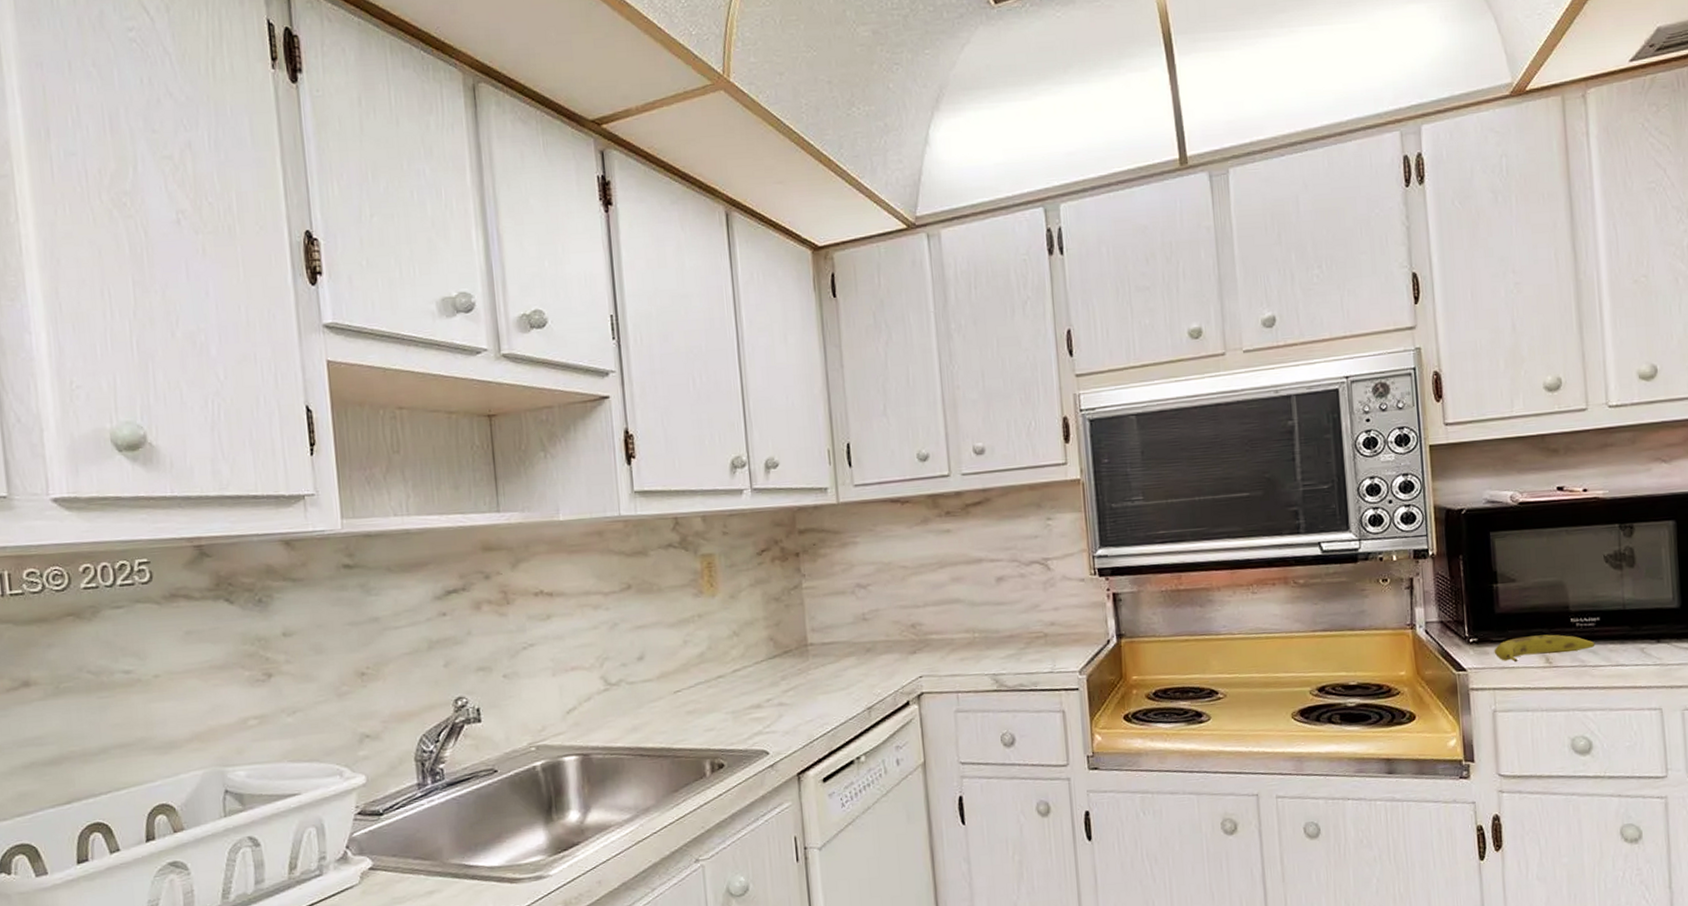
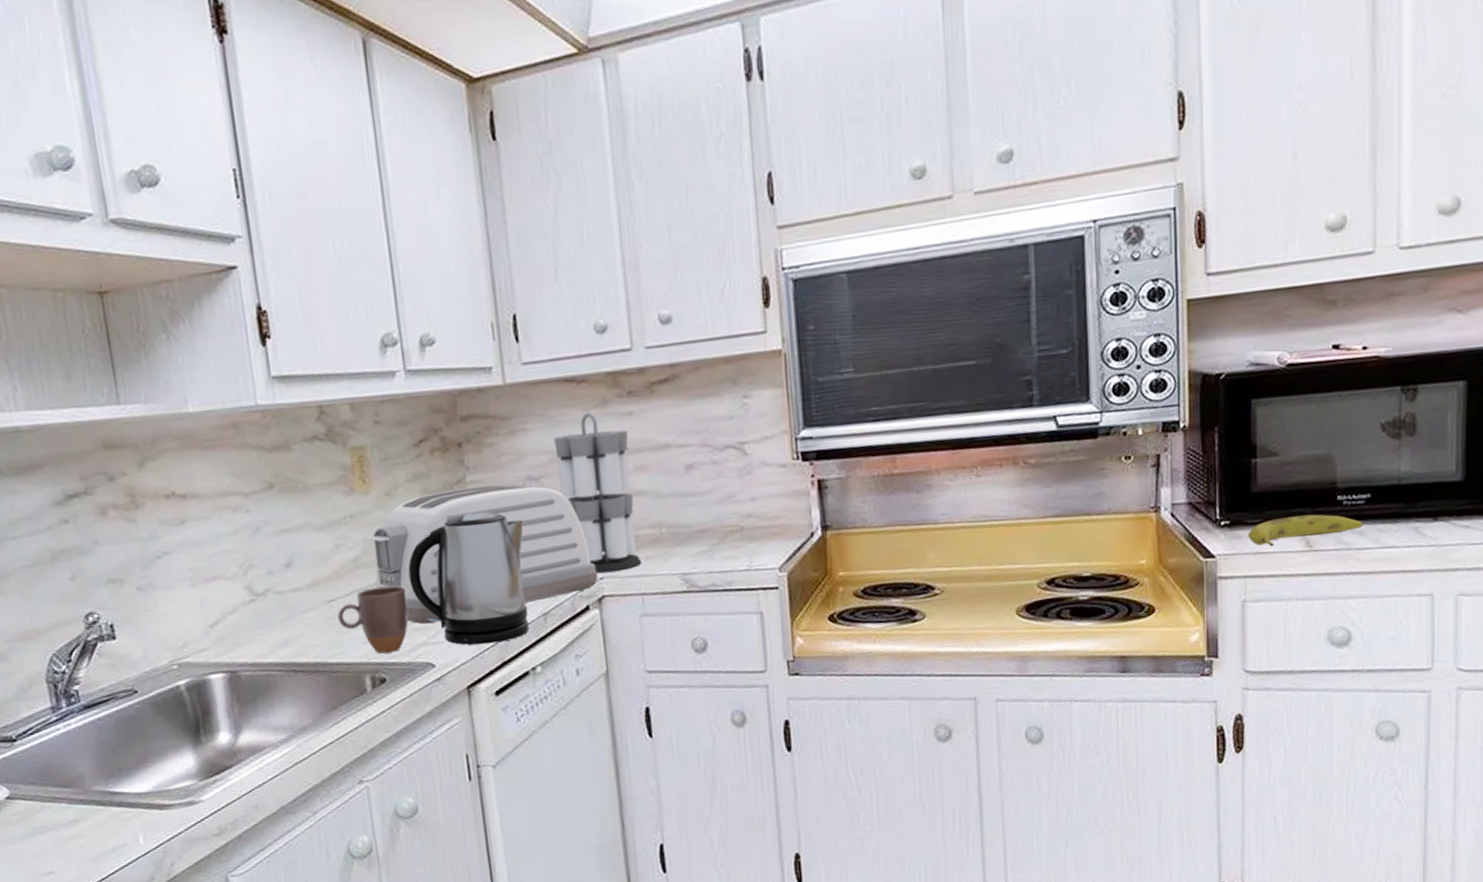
mug: none [683,678,747,741] -> present [337,585,409,654]
toaster: none [711,591,917,715] -> present [366,485,598,625]
kettle: none [747,614,855,736] -> present [408,511,529,646]
spice rack: none [880,529,957,673] -> present [553,412,642,574]

